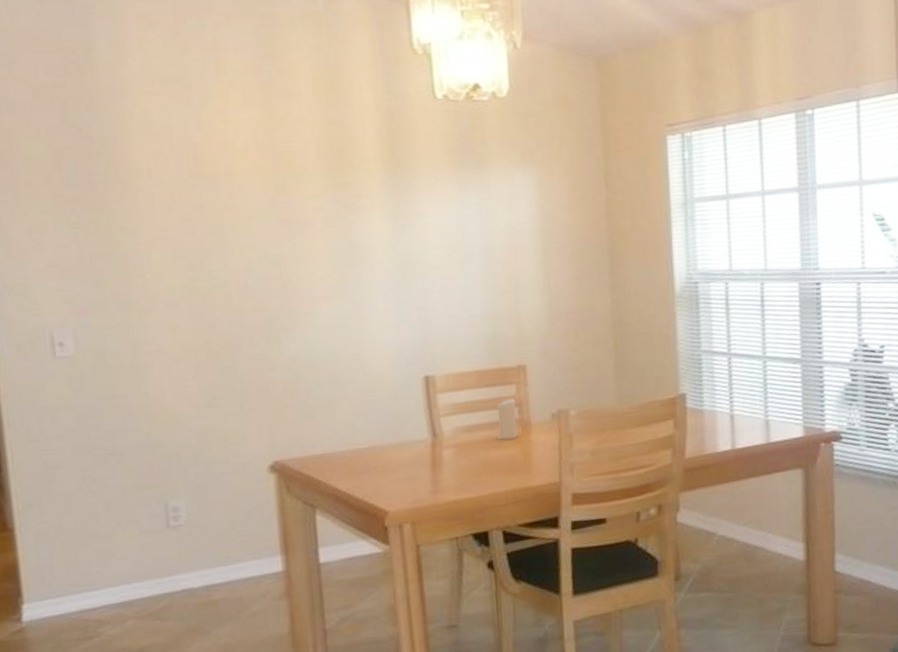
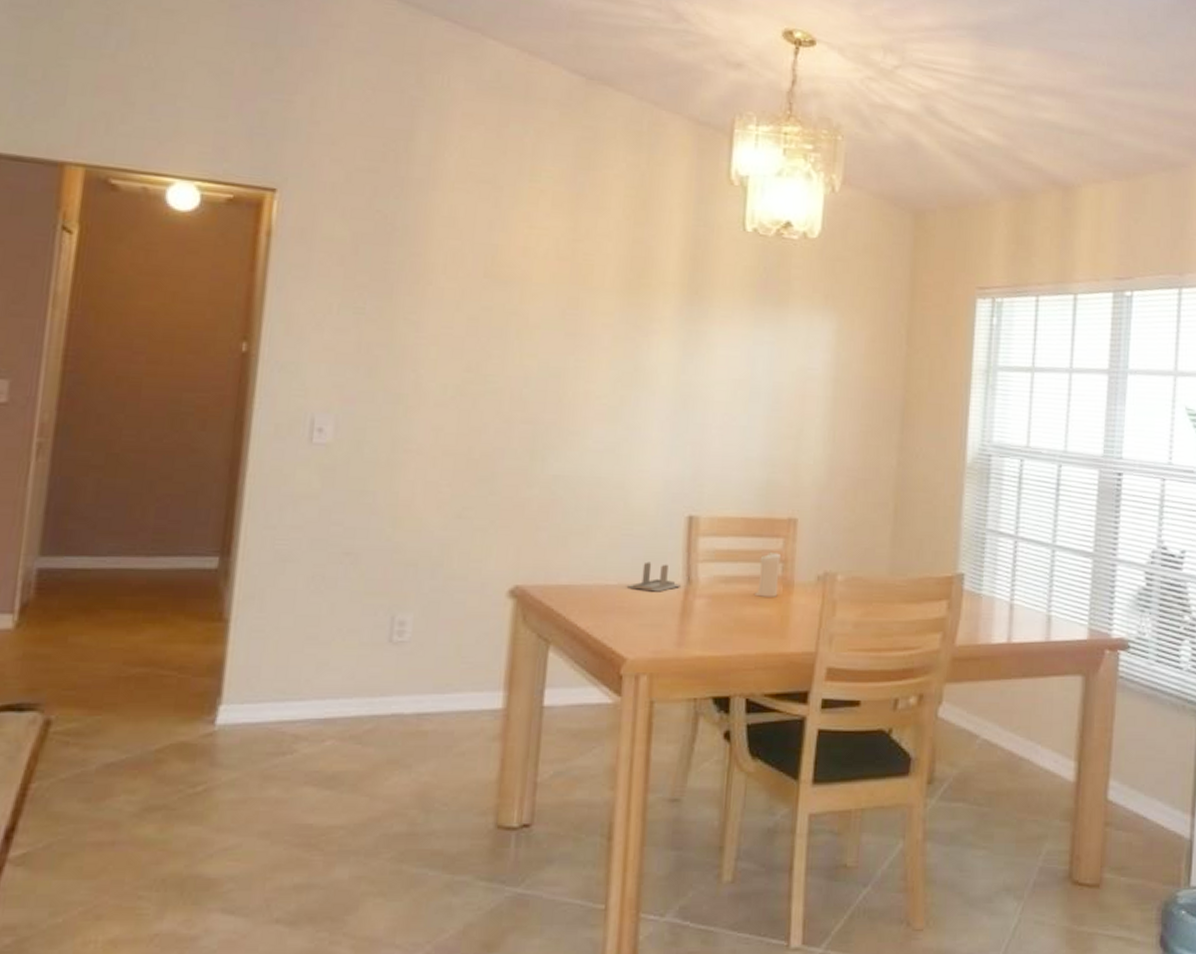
napkin holder: none [378,422,427,450] -> present [628,561,680,592]

